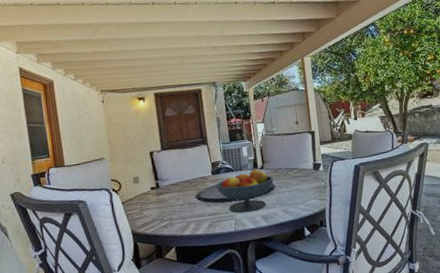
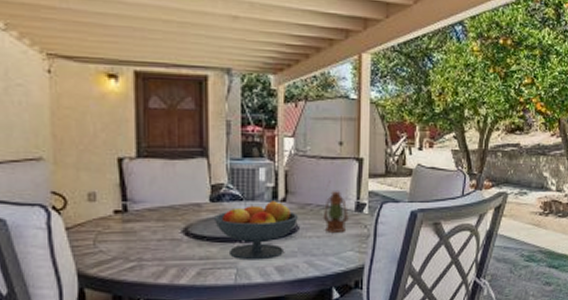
lantern: none [290,150,310,187] -> present [323,180,349,232]

